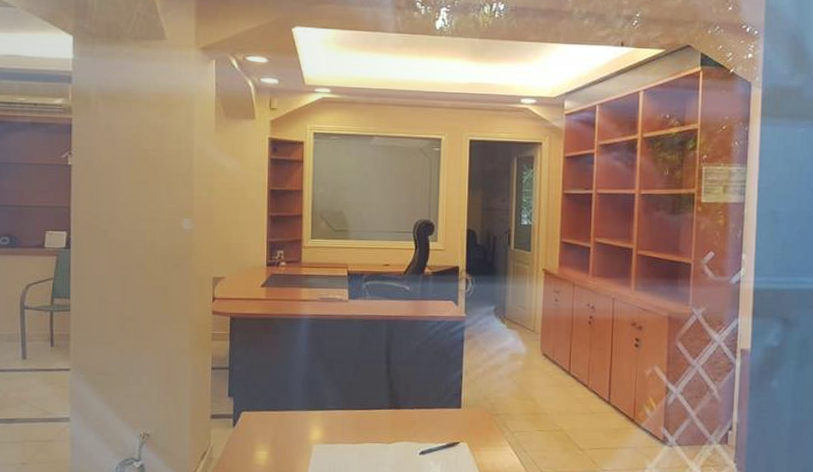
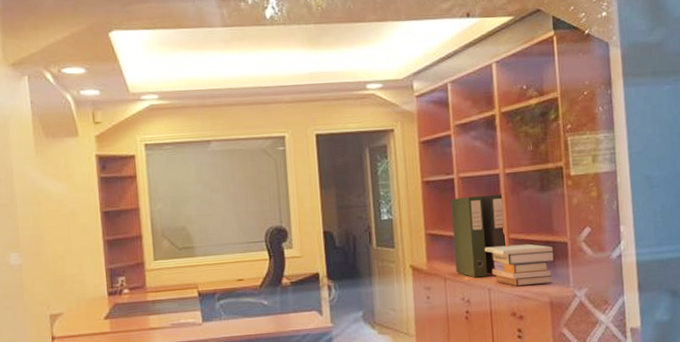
binder: none [585,211,636,288] -> present [451,194,505,278]
books: none [613,260,678,300] -> present [484,243,555,287]

